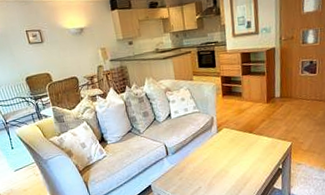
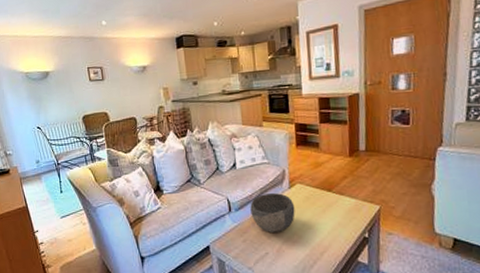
bowl: none [184,137,223,170] -> present [250,193,295,233]

